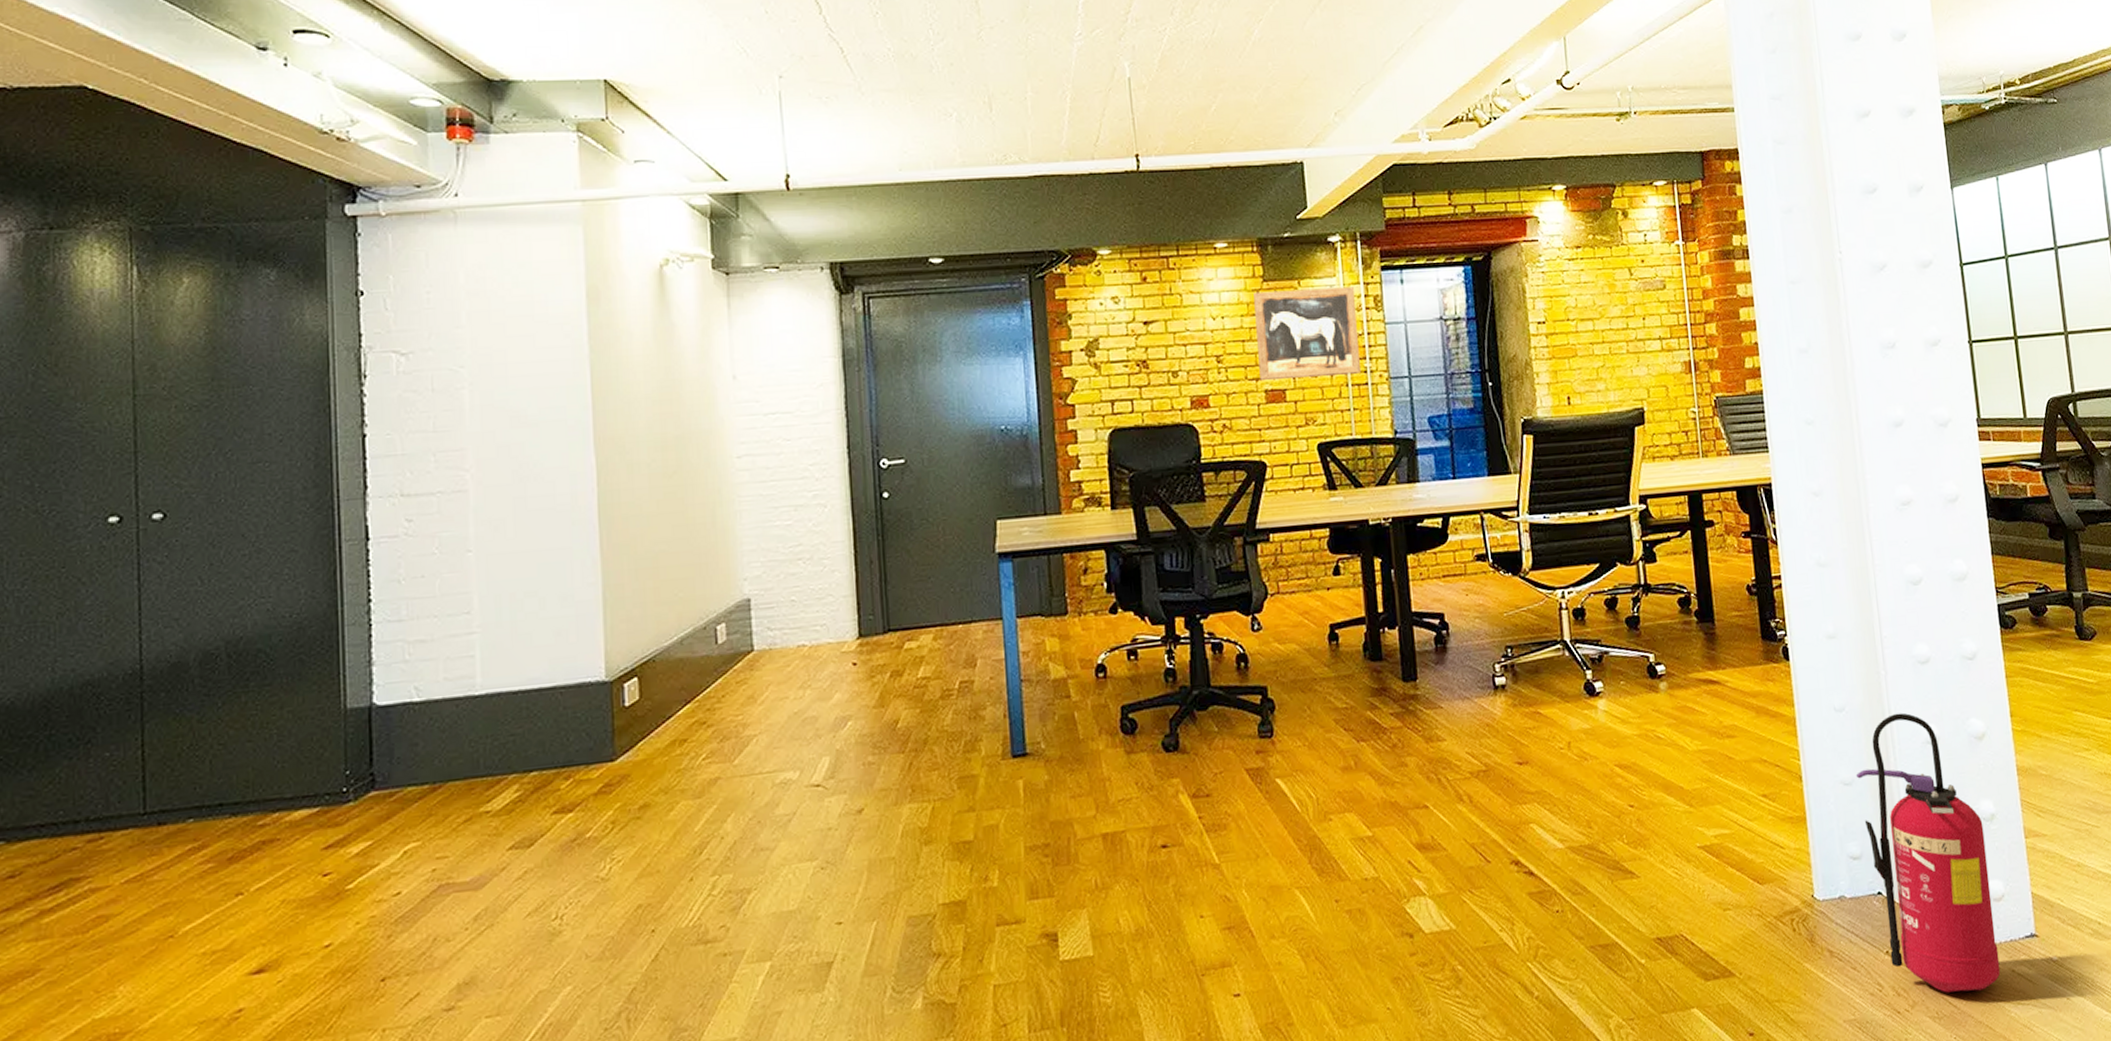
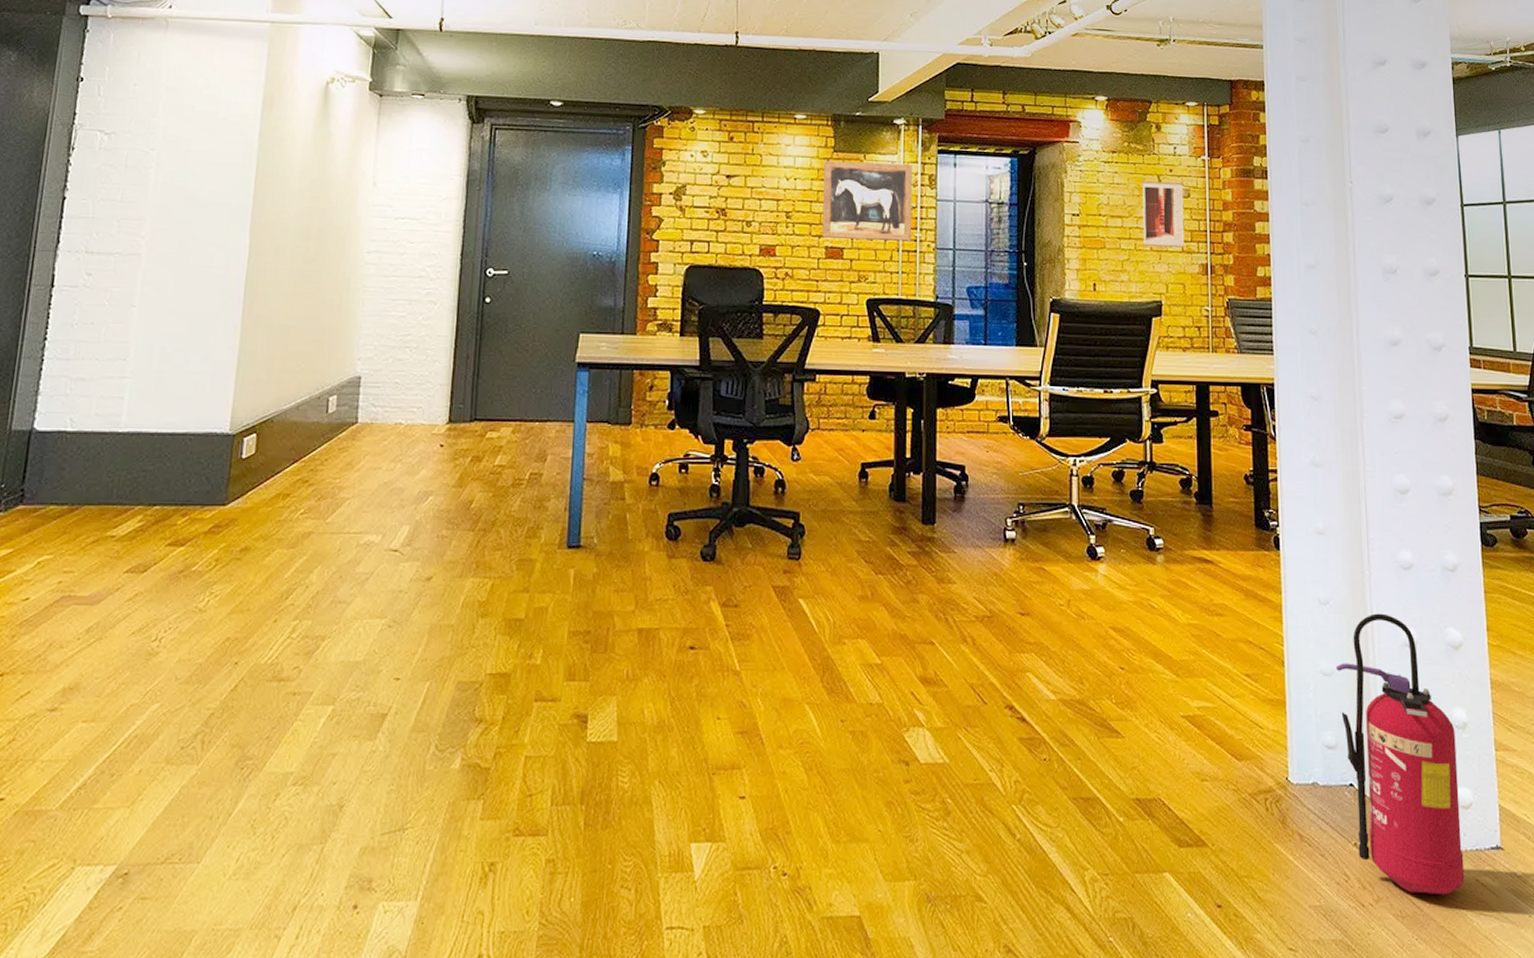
wall art: none [1612,274,1664,350] -> present [1142,181,1185,247]

